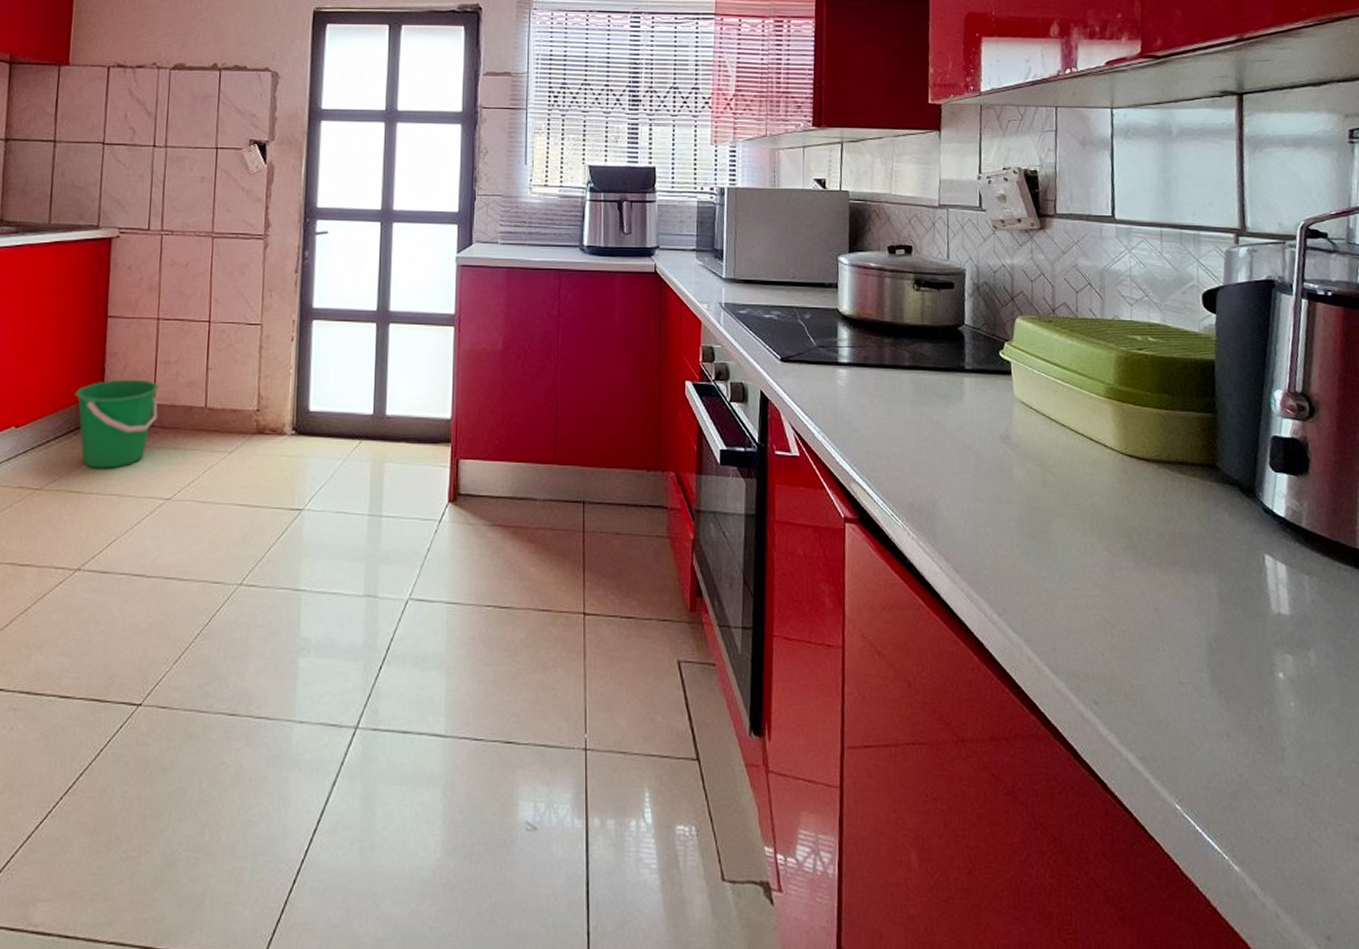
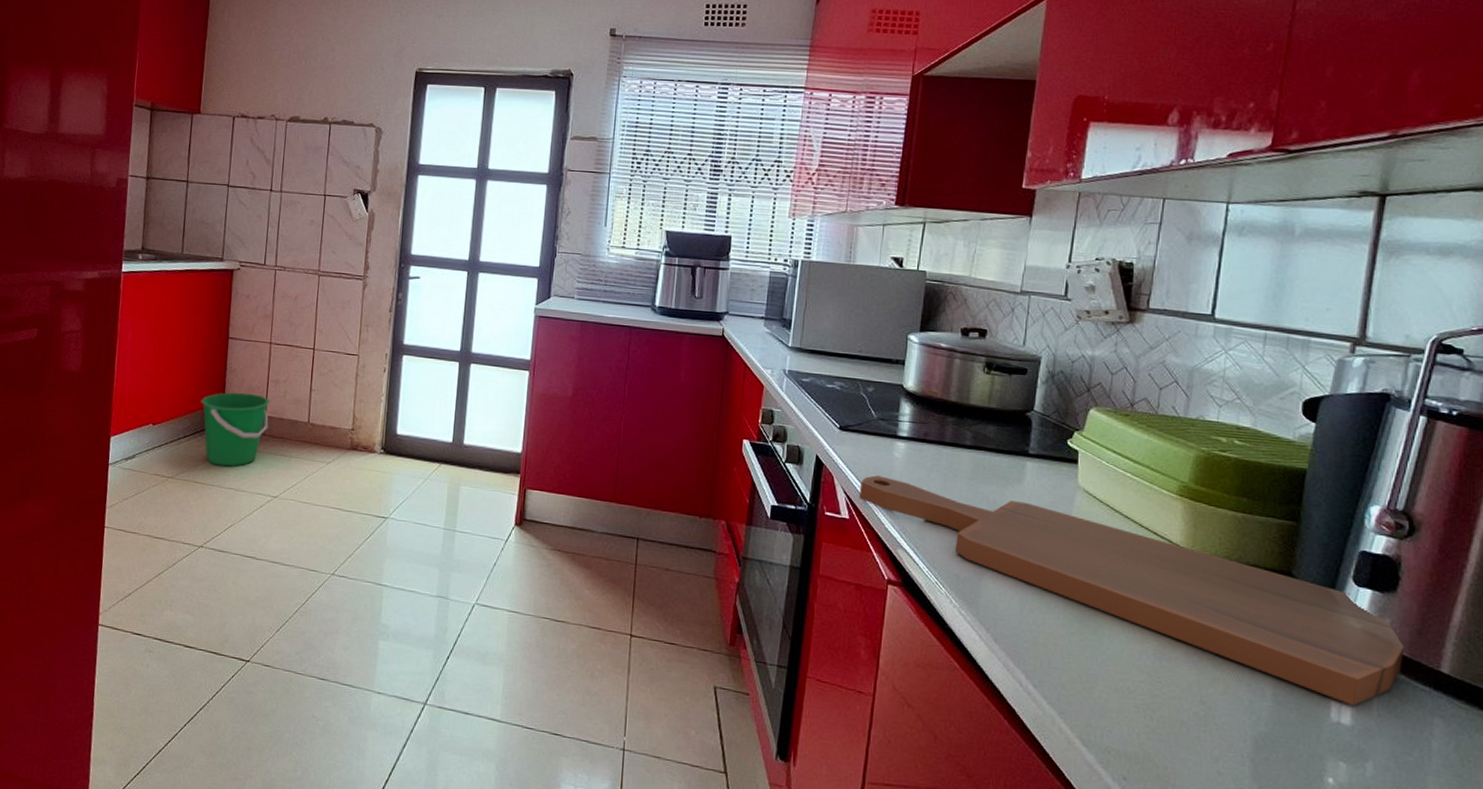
cutting board: none [807,407,1325,595] -> present [858,475,1405,707]

